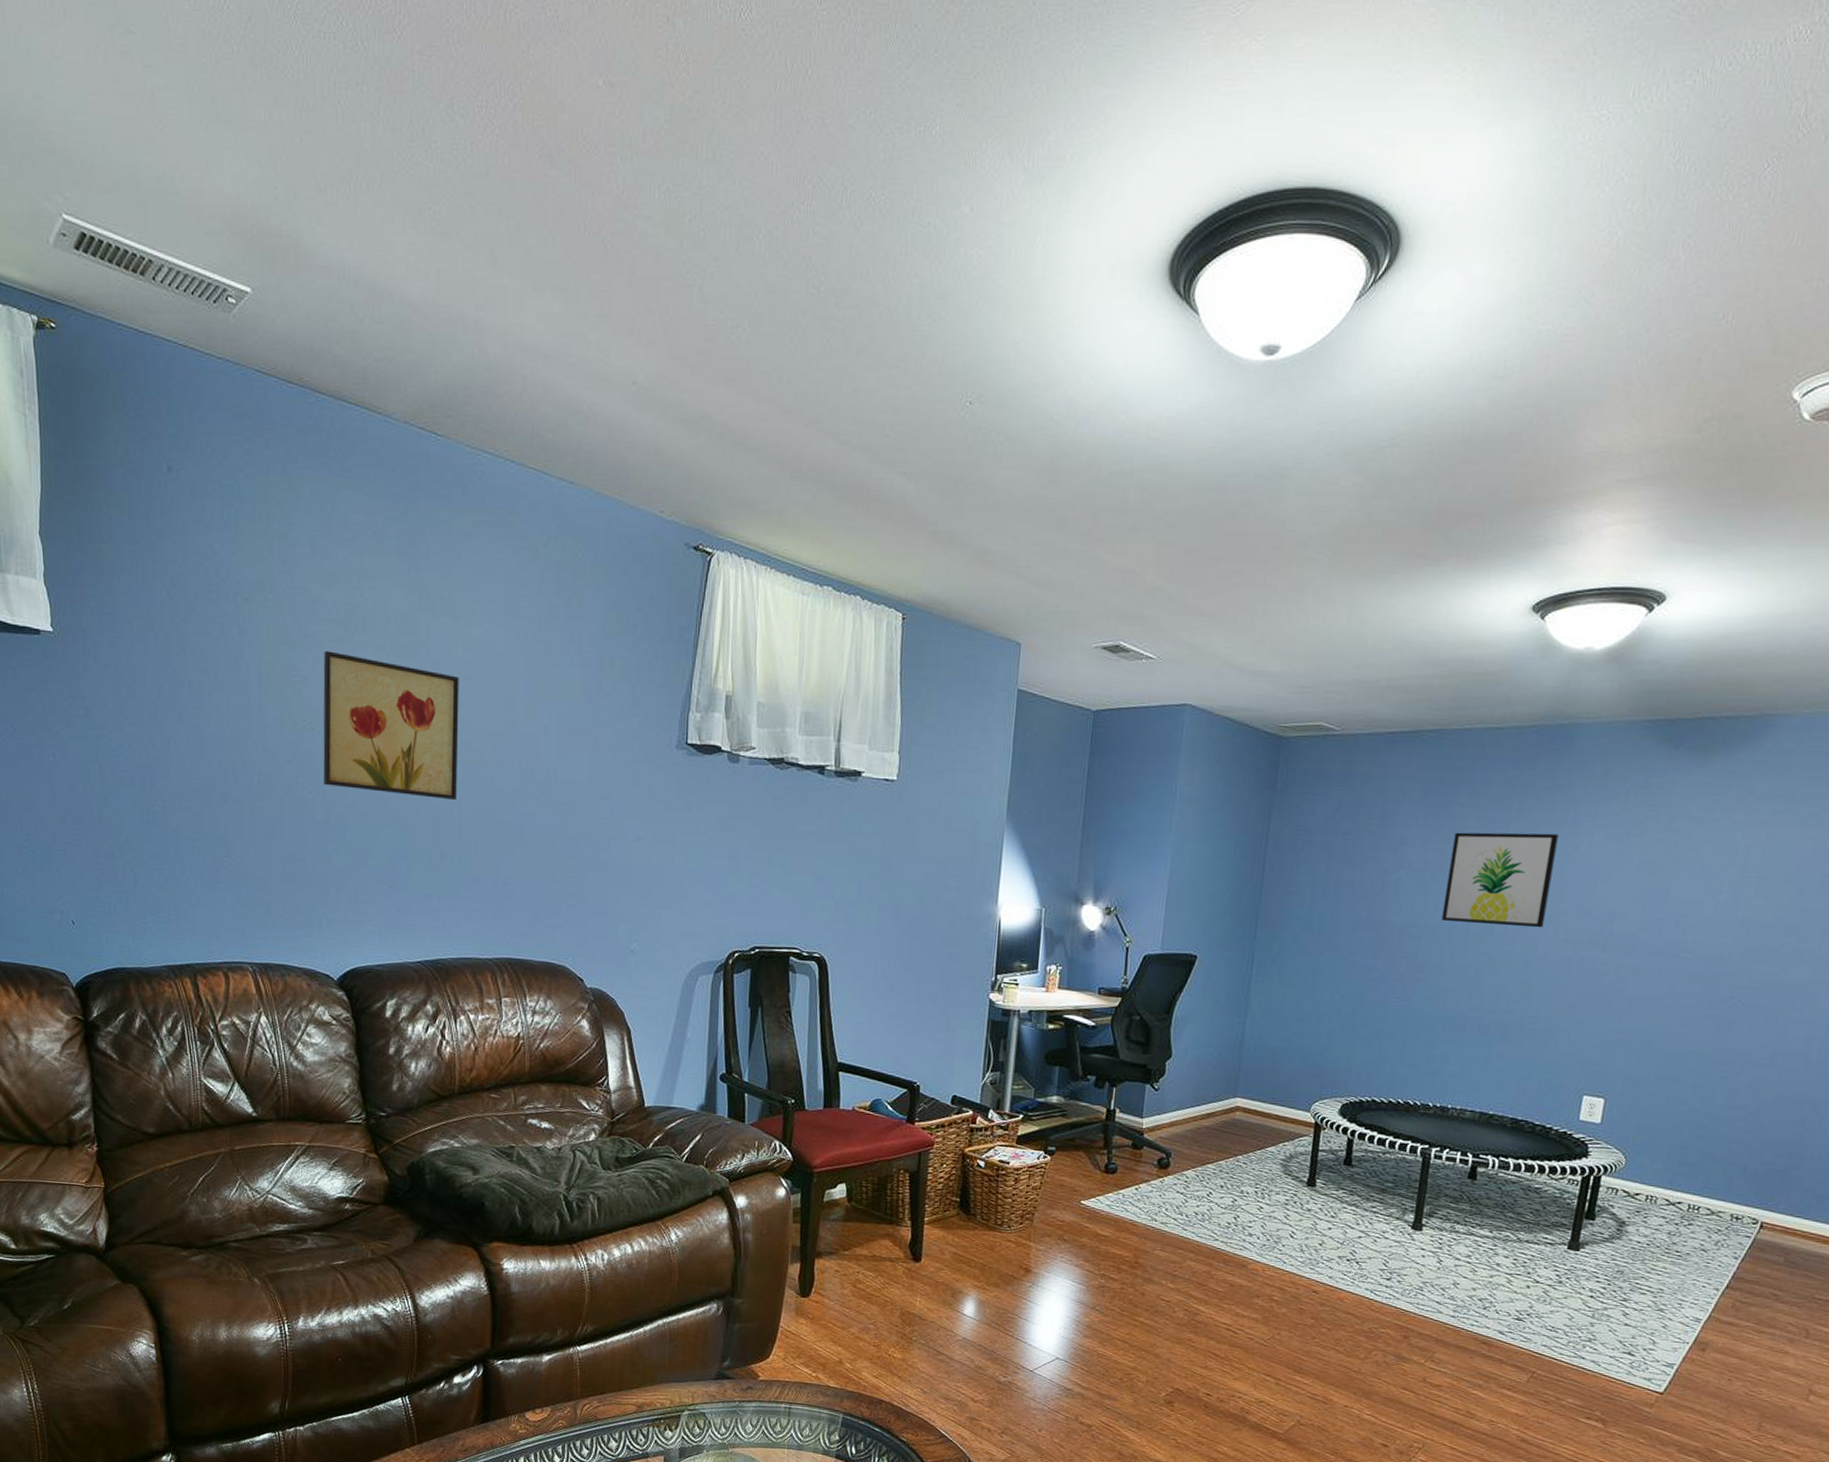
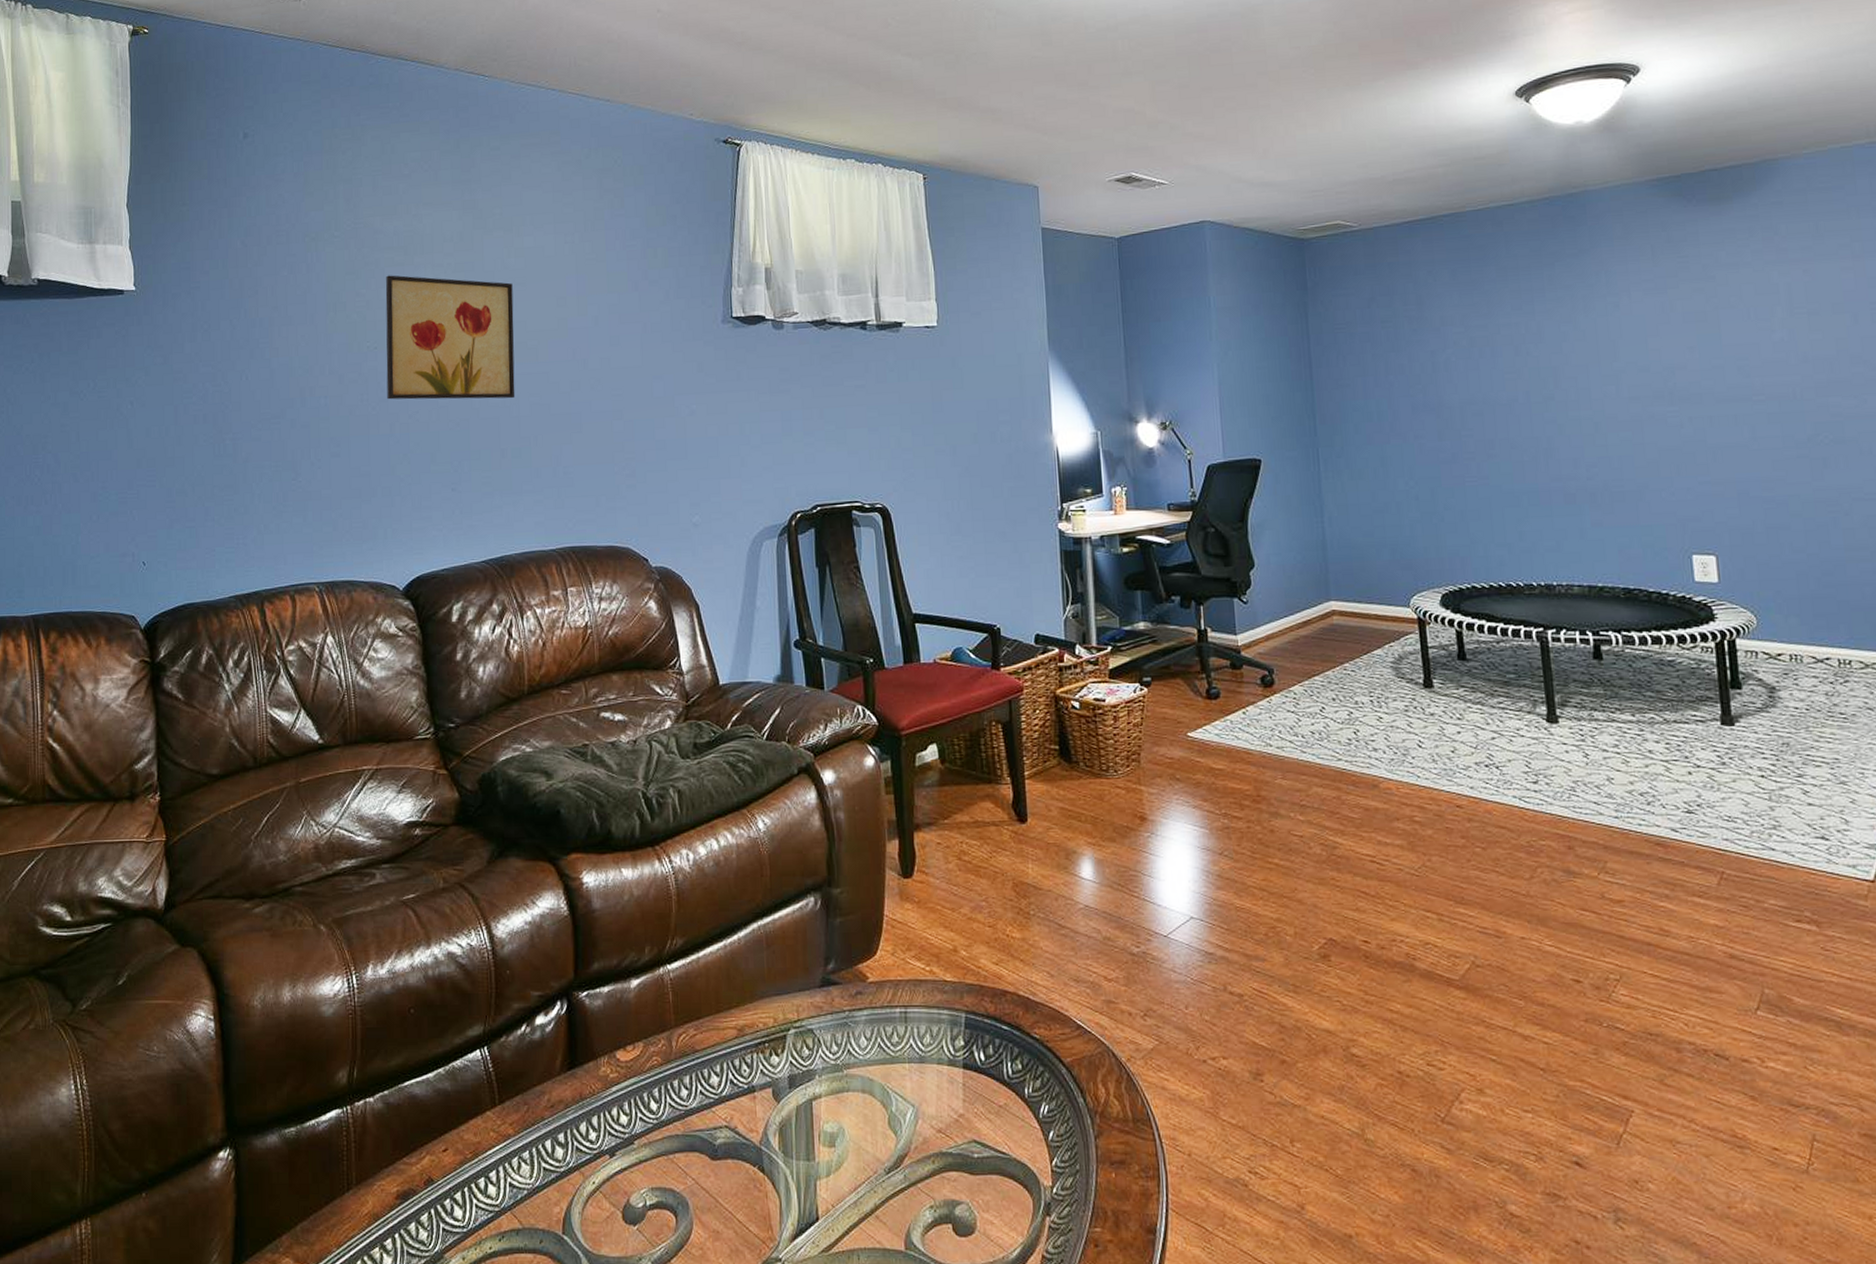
wall art: present [1442,832,1559,928] -> none [1492,296,1604,395]

